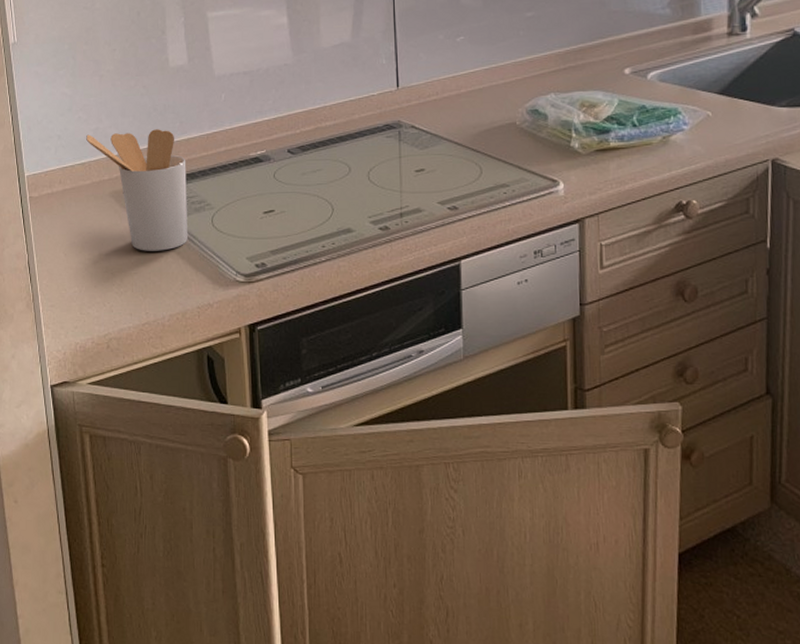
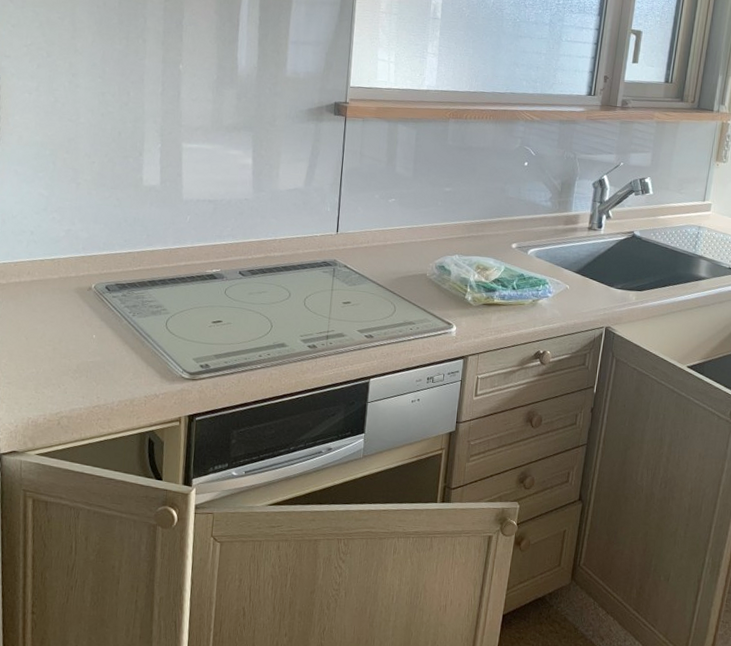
utensil holder: present [86,129,189,251] -> none [58,234,149,345]

